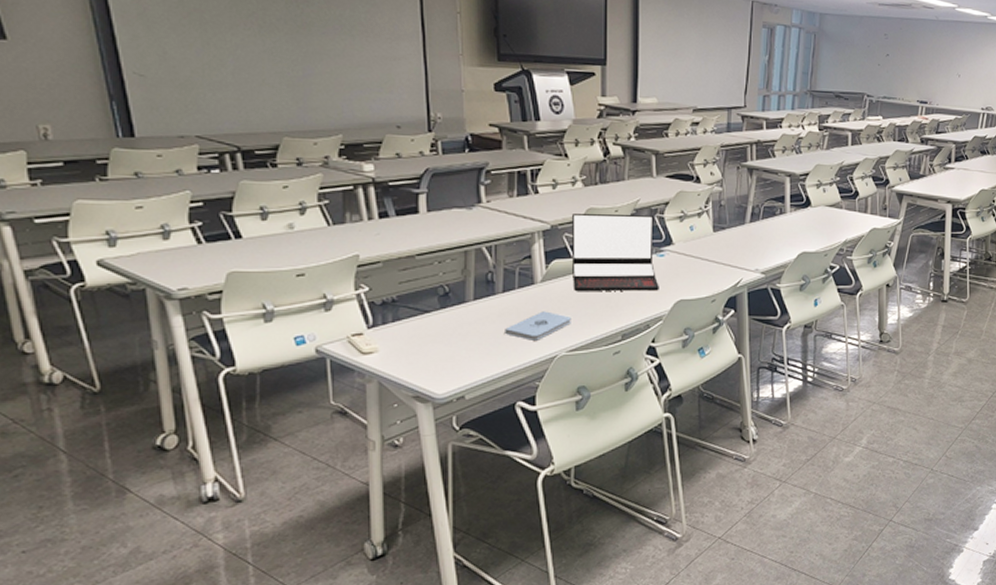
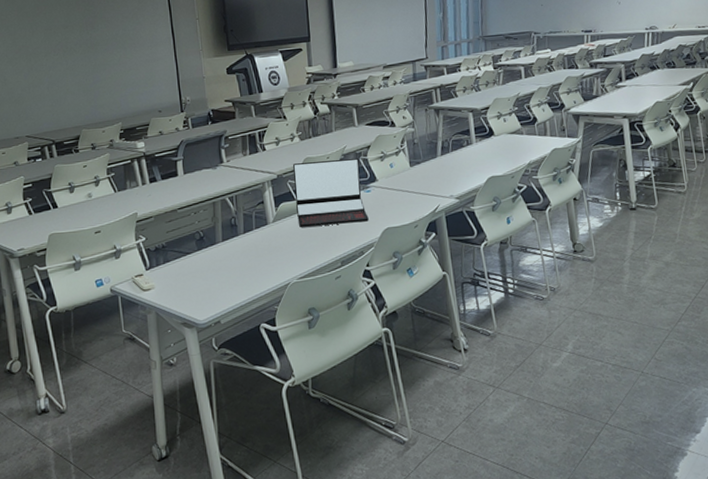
notepad: present [505,311,571,340] -> none [247,246,299,272]

